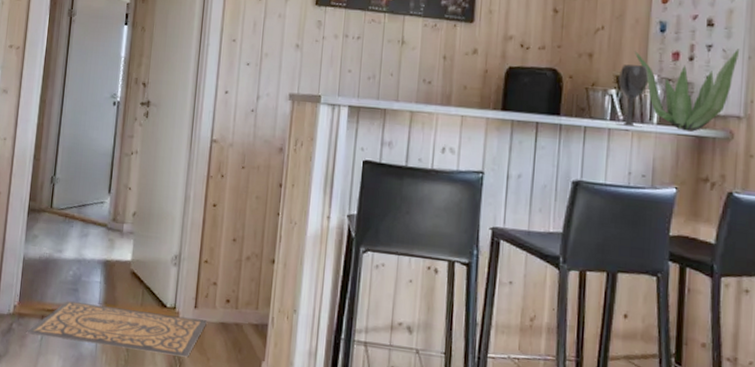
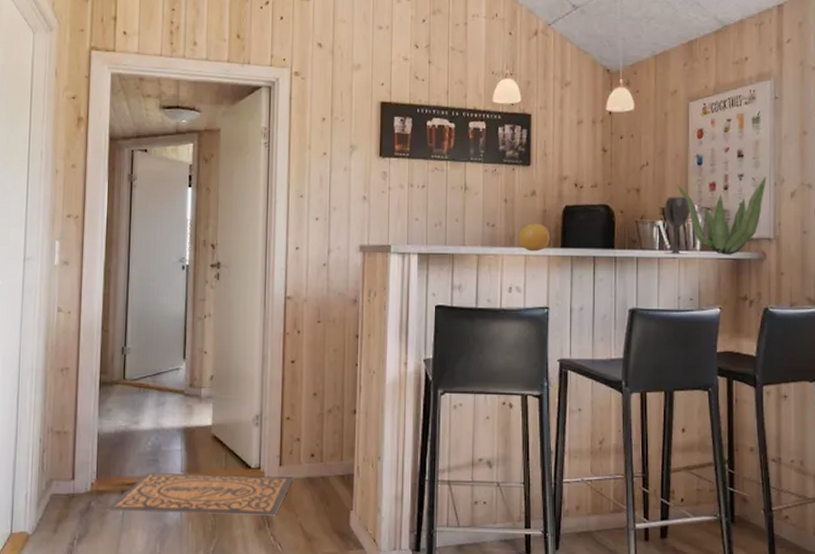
fruit: none [455,83,490,113] -> present [518,224,550,252]

